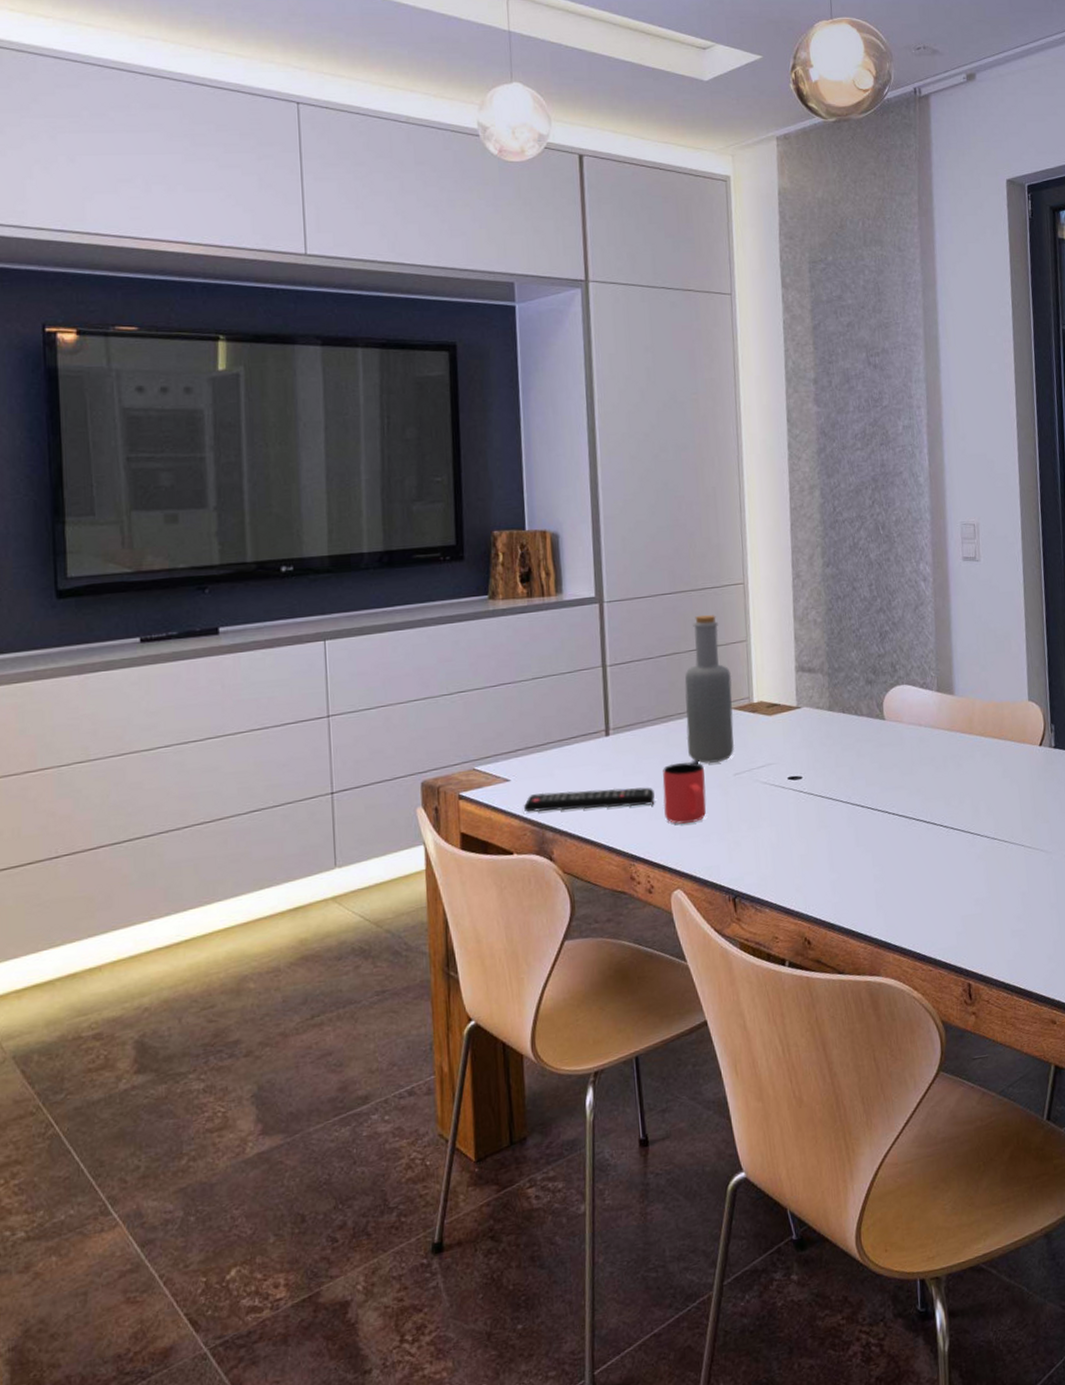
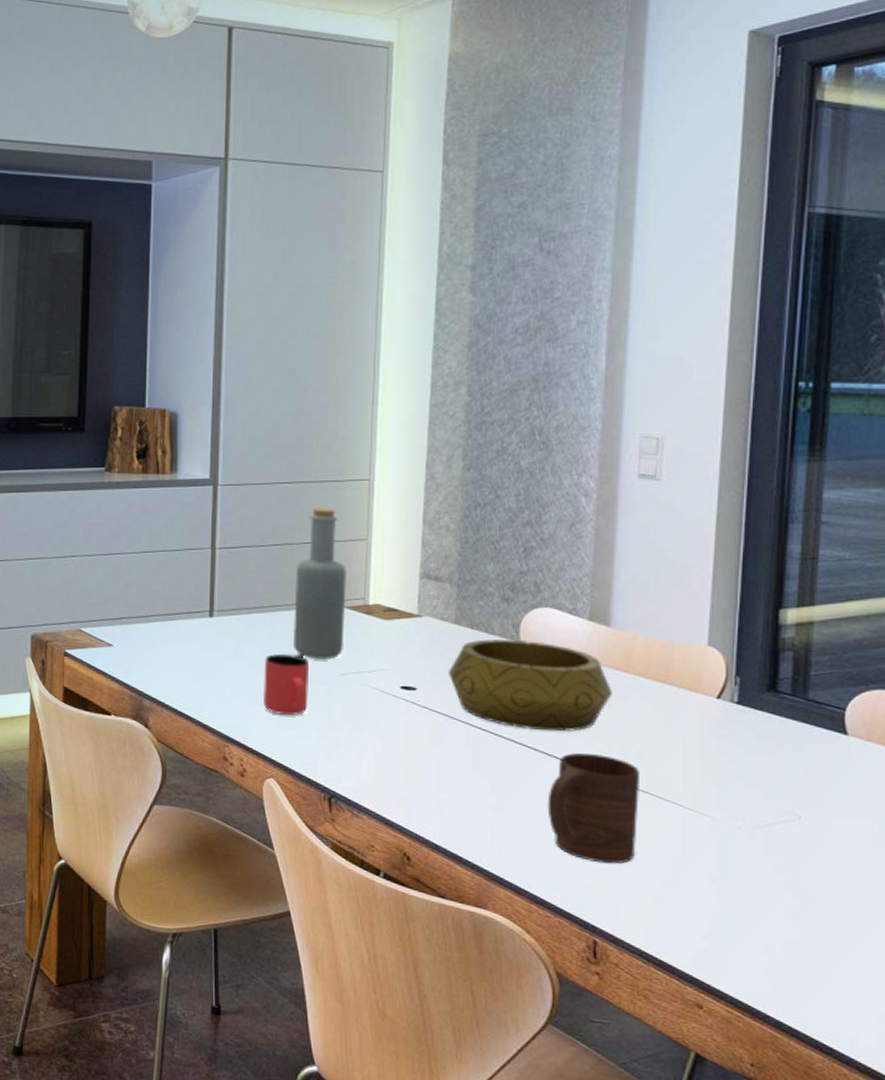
remote control: present [523,787,655,813] -> none [123,661,254,691]
decorative bowl: none [828,717,961,800] -> present [449,639,612,732]
cup: none [919,811,993,912] -> present [547,753,641,865]

